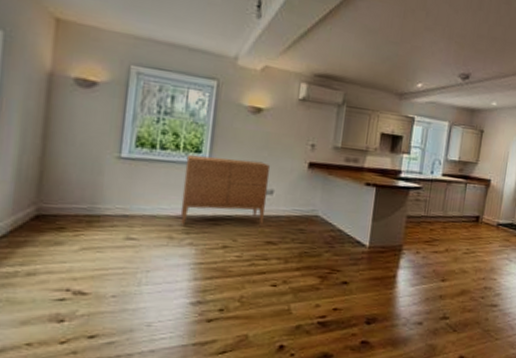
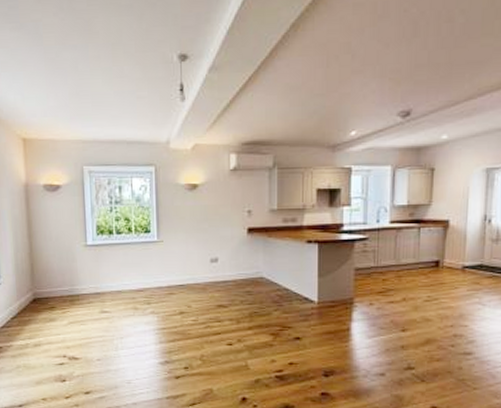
sideboard: present [180,155,271,224] -> none [138,233,213,296]

